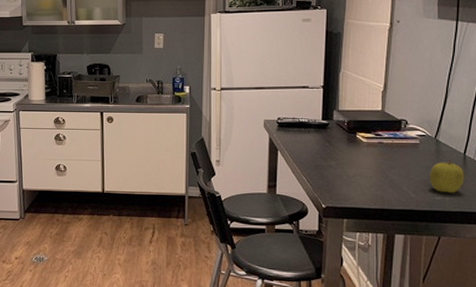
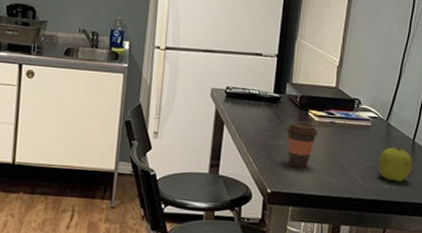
coffee cup: none [335,144,368,185] -> present [285,121,319,168]

